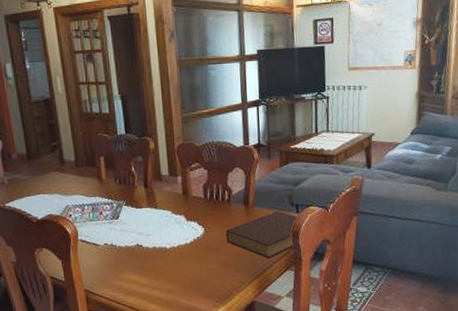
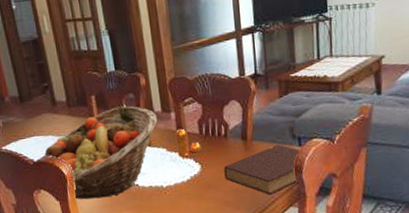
fruit basket: none [47,168,164,259] -> present [43,106,157,200]
pepper shaker: none [180,192,206,220] -> present [175,128,202,157]

